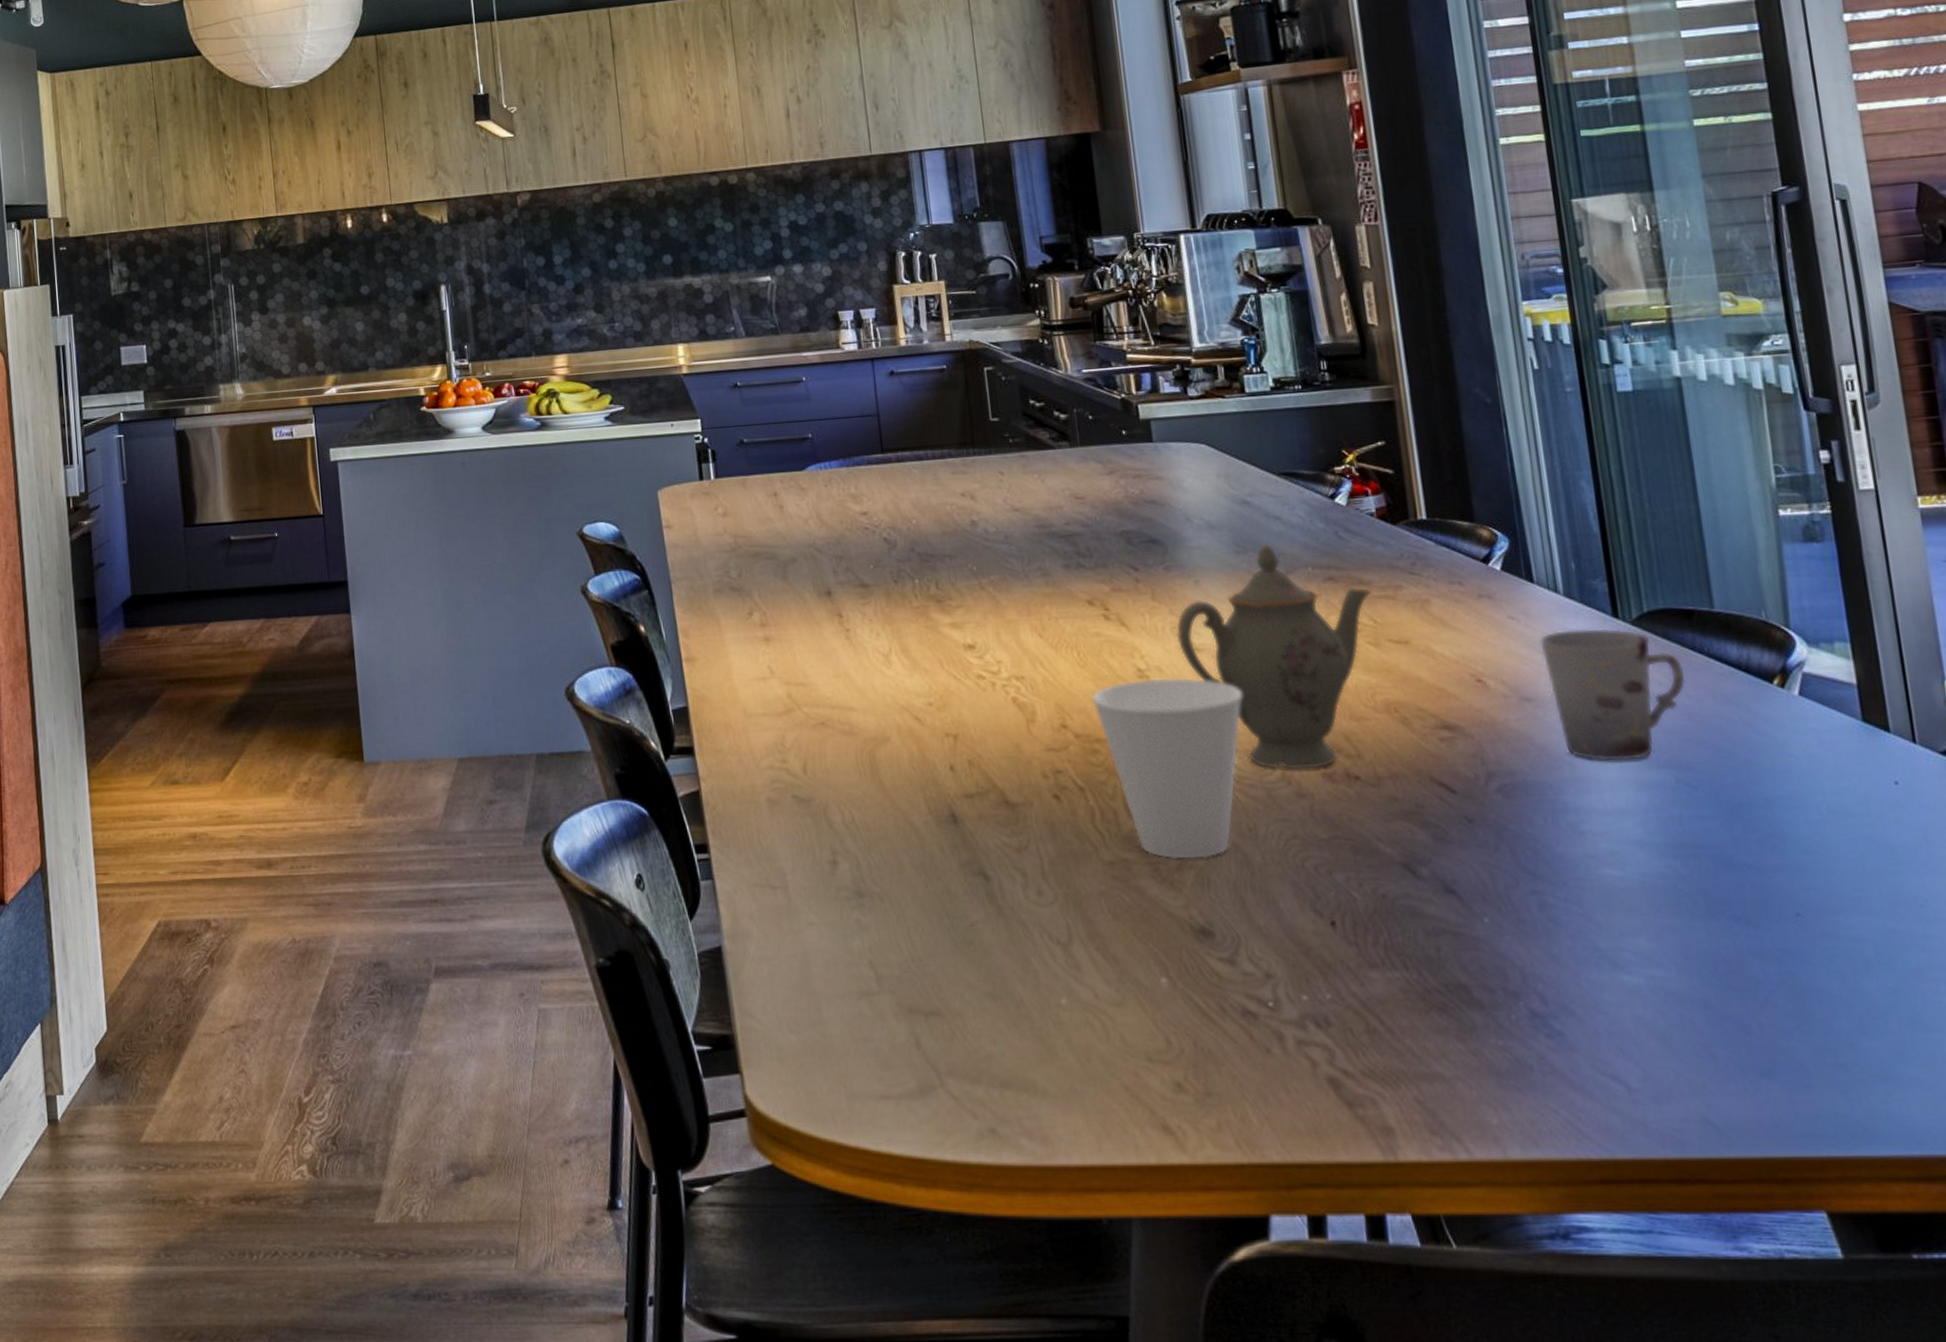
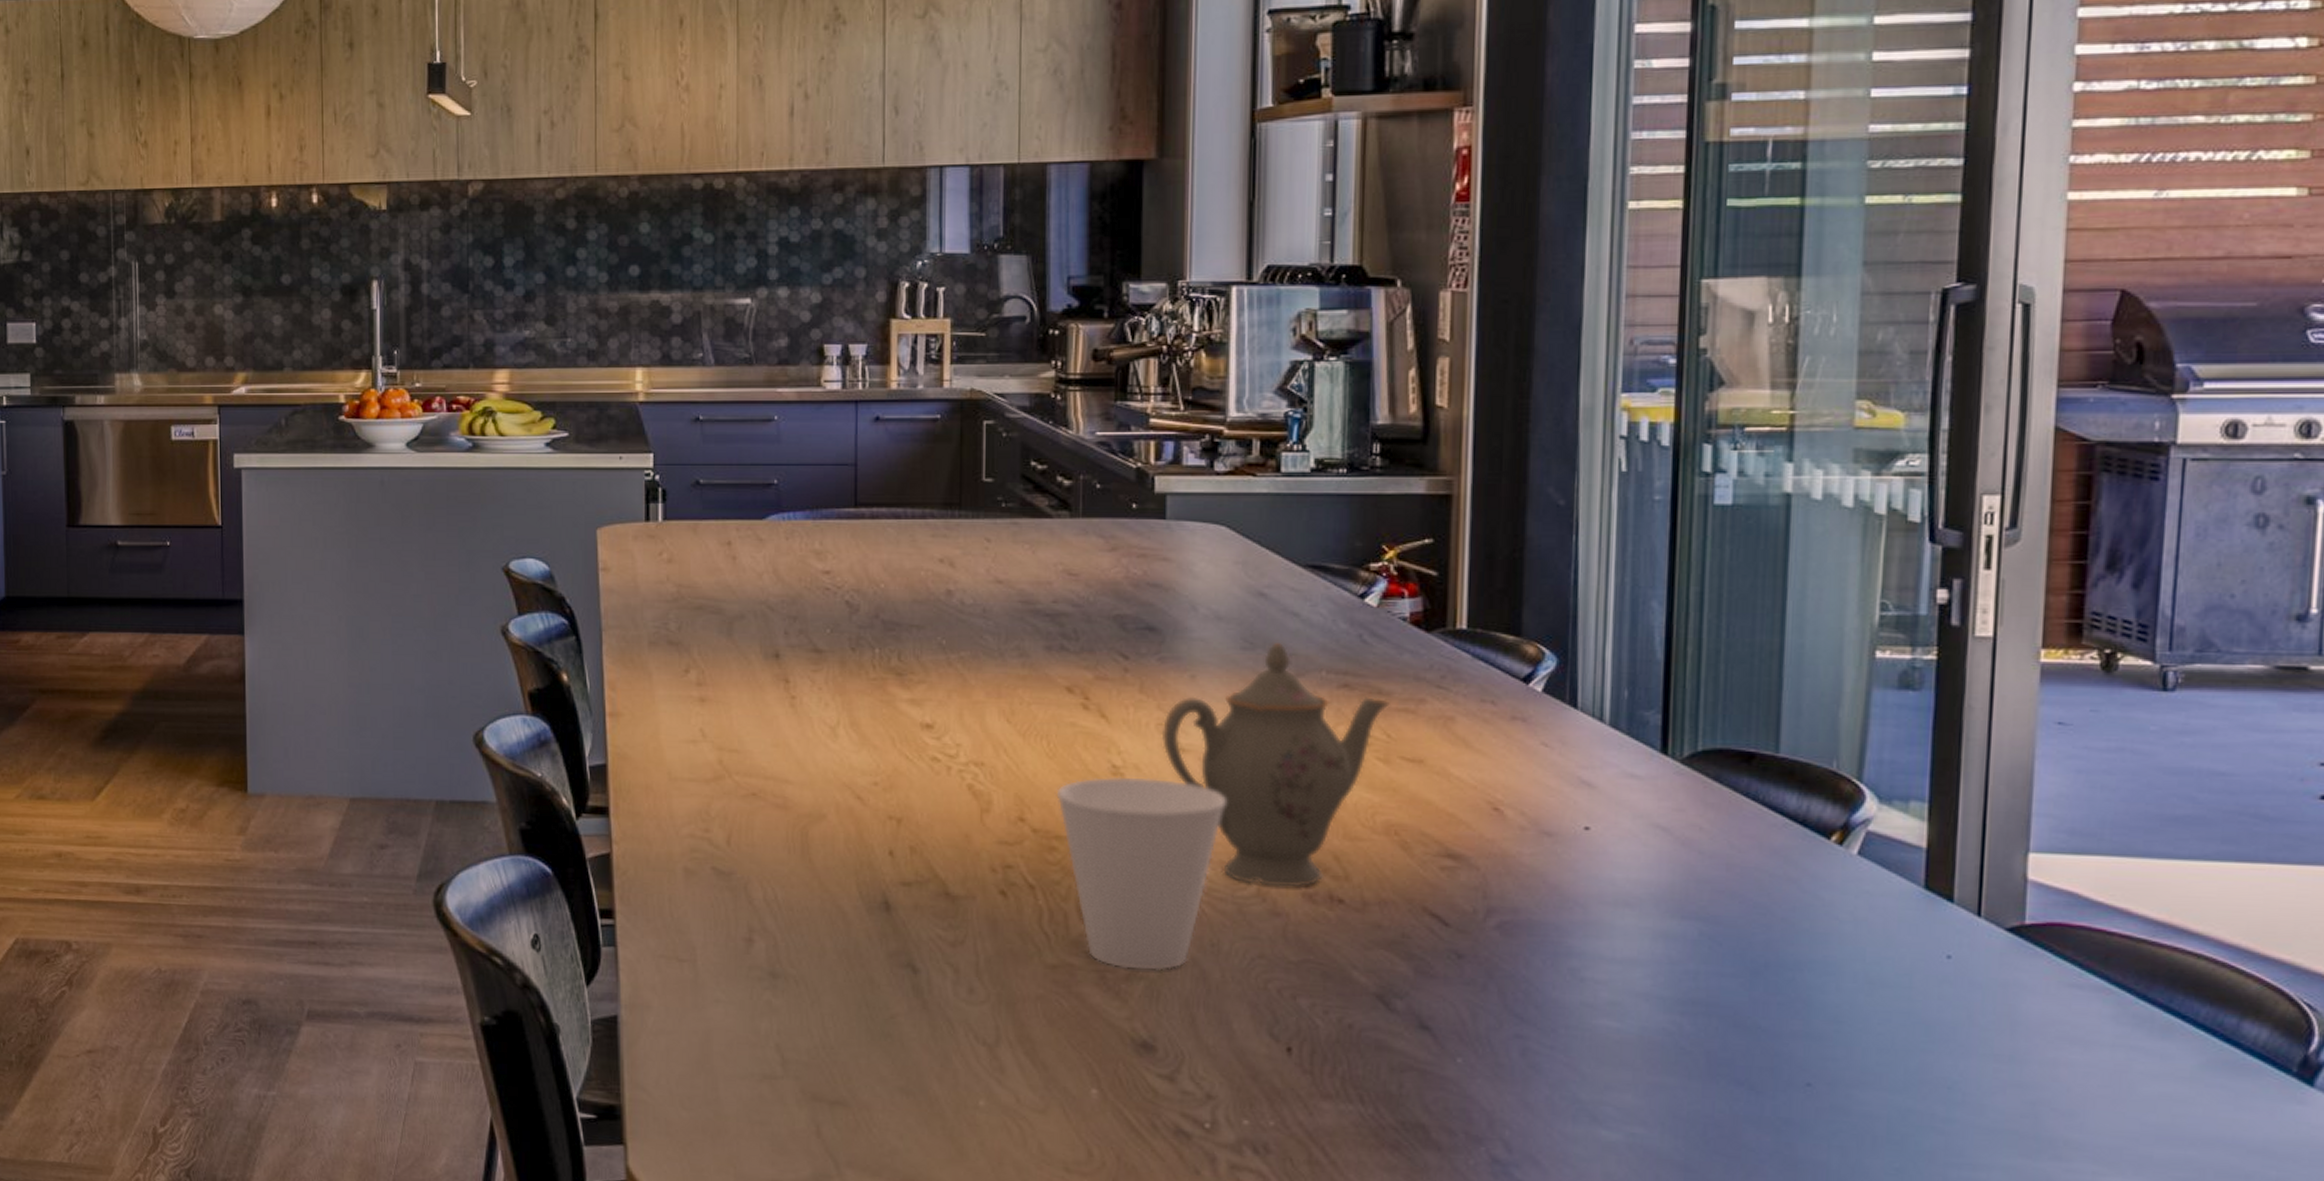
cup: present [1538,628,1686,762] -> none [1571,763,1731,908]

